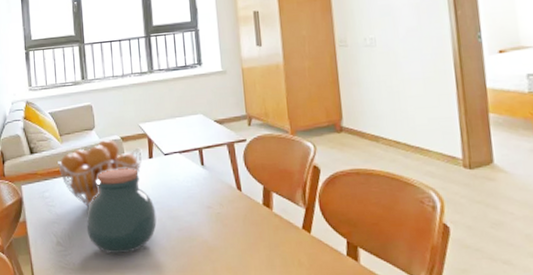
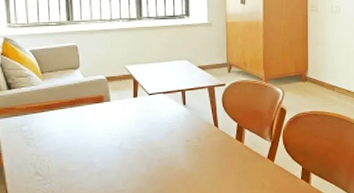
fruit basket: present [58,139,143,208] -> none [38,79,127,141]
jar: present [86,168,157,253] -> none [67,105,138,182]

